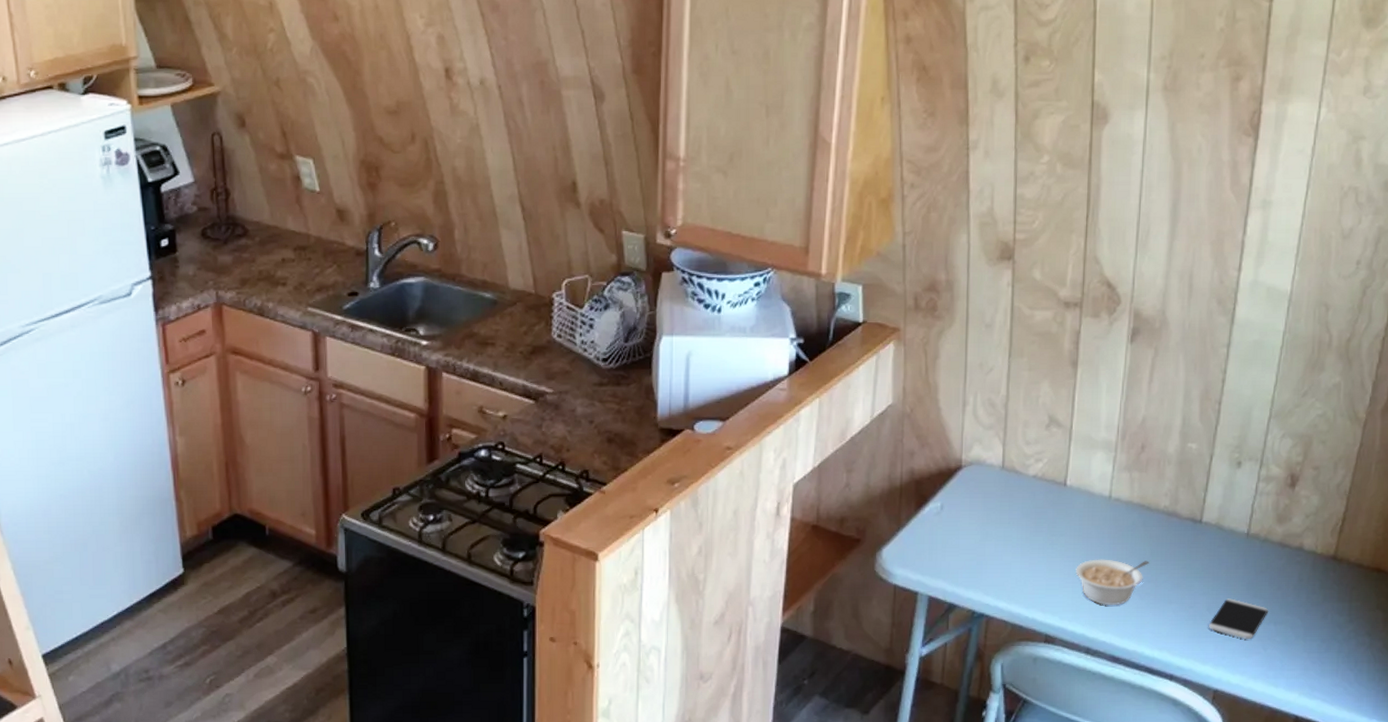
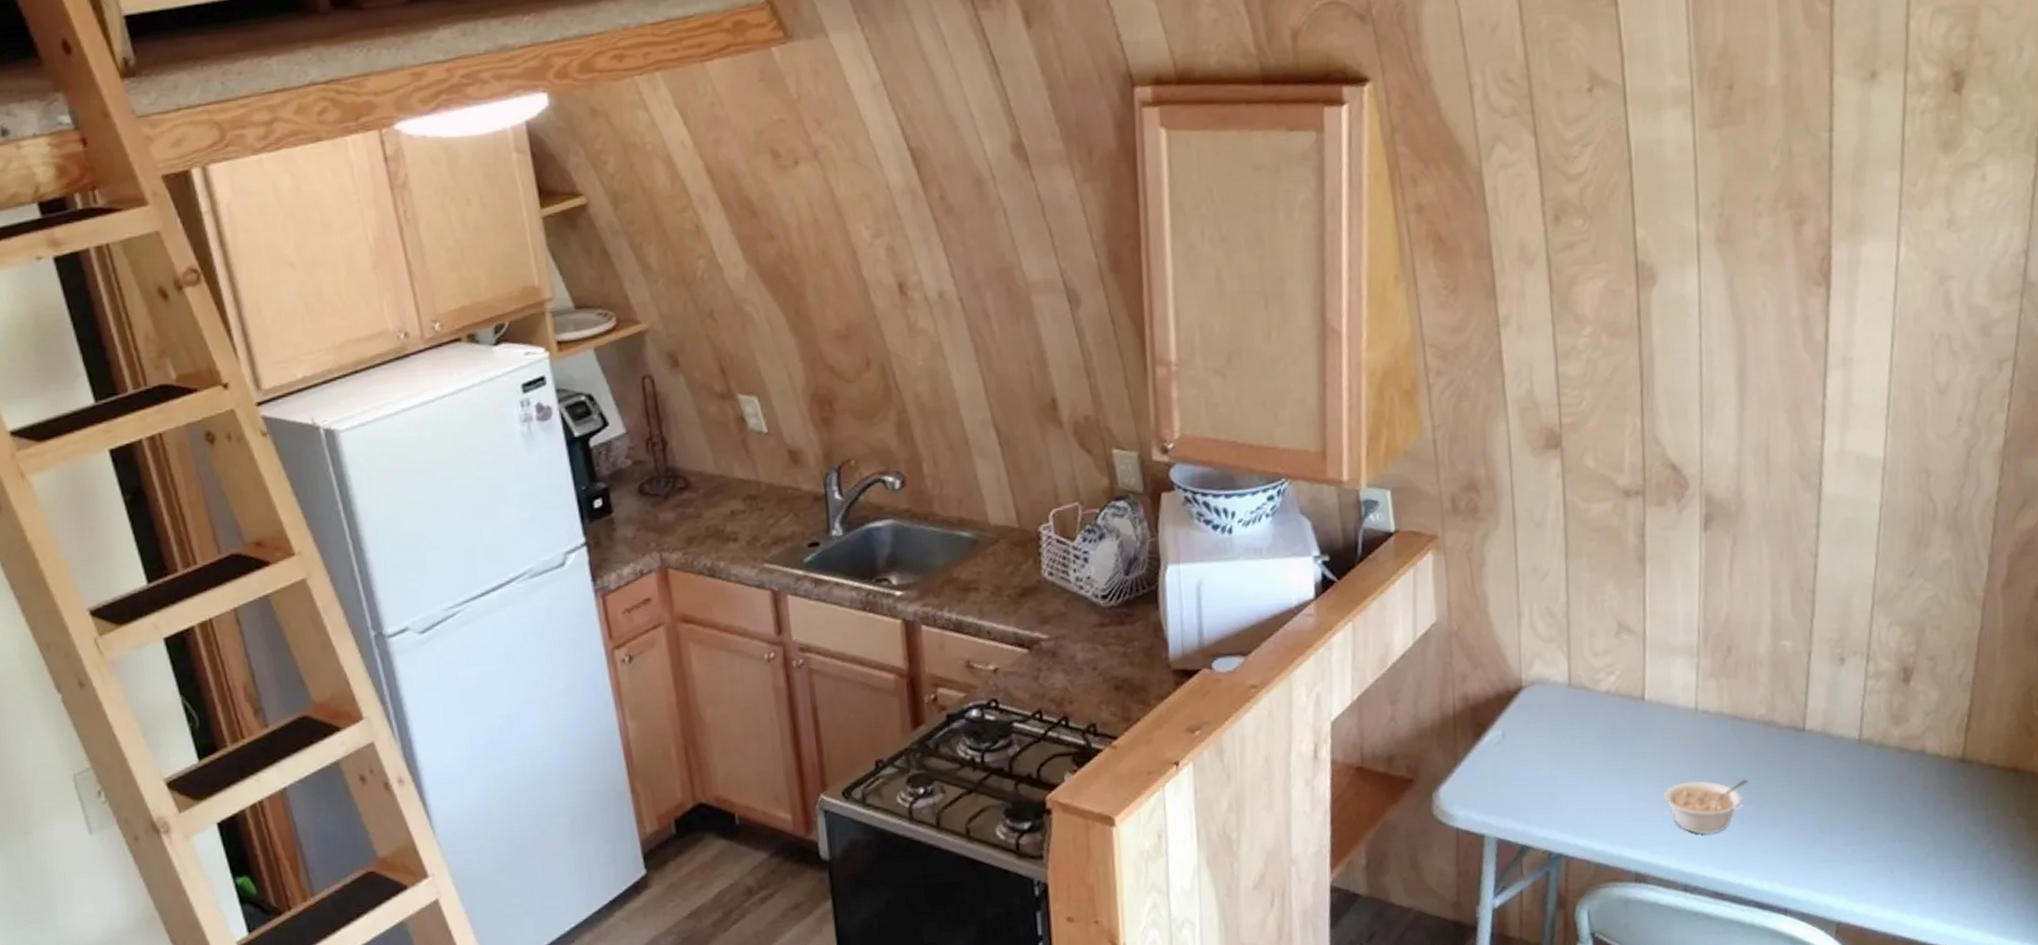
smartphone: present [1208,598,1269,640] -> none [1823,815,1892,862]

